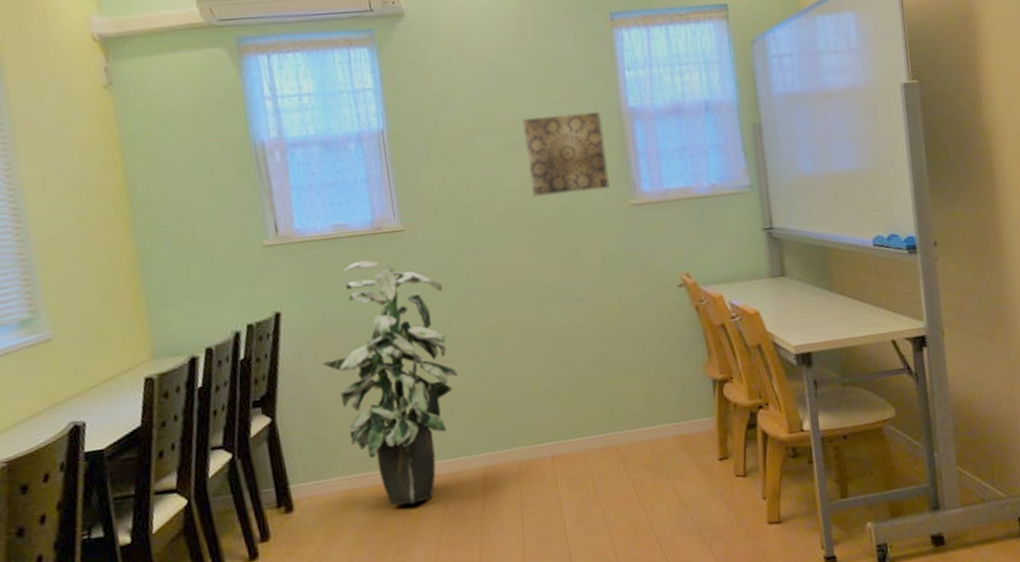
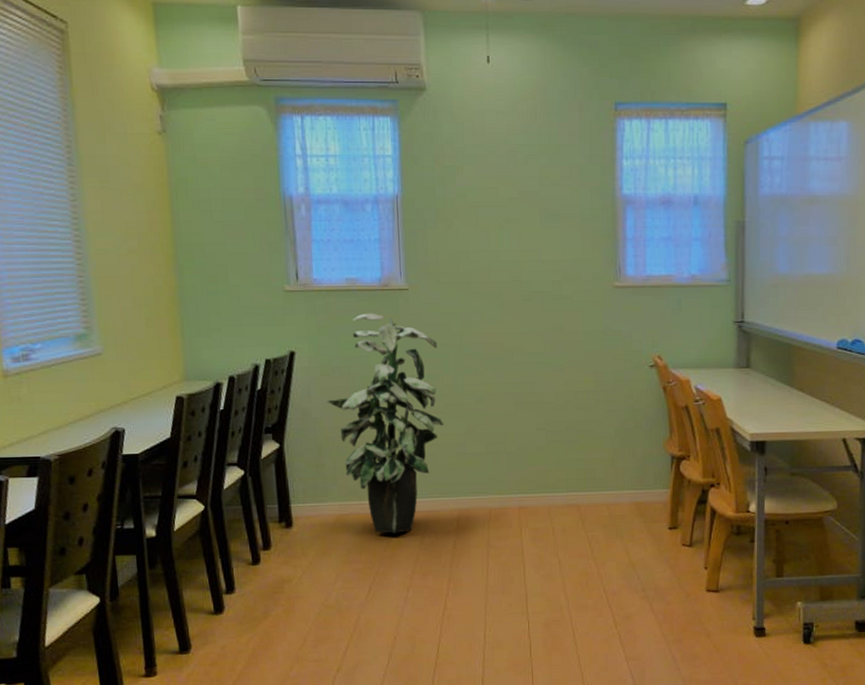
wall art: present [523,112,610,197] -> none [523,197,597,270]

